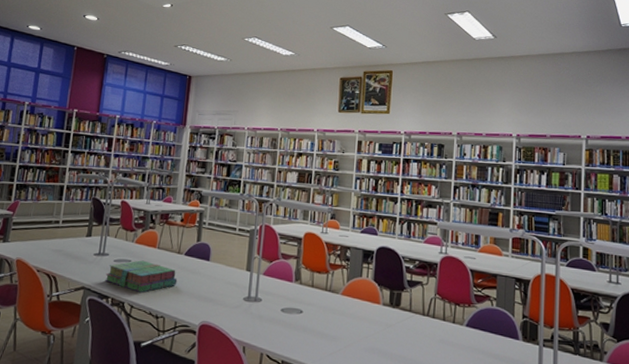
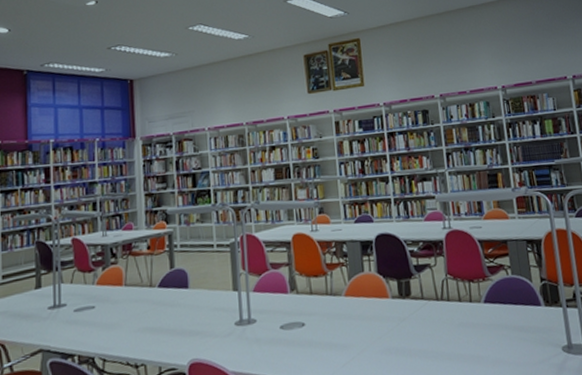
stack of books: present [105,260,178,294] -> none [66,303,155,343]

